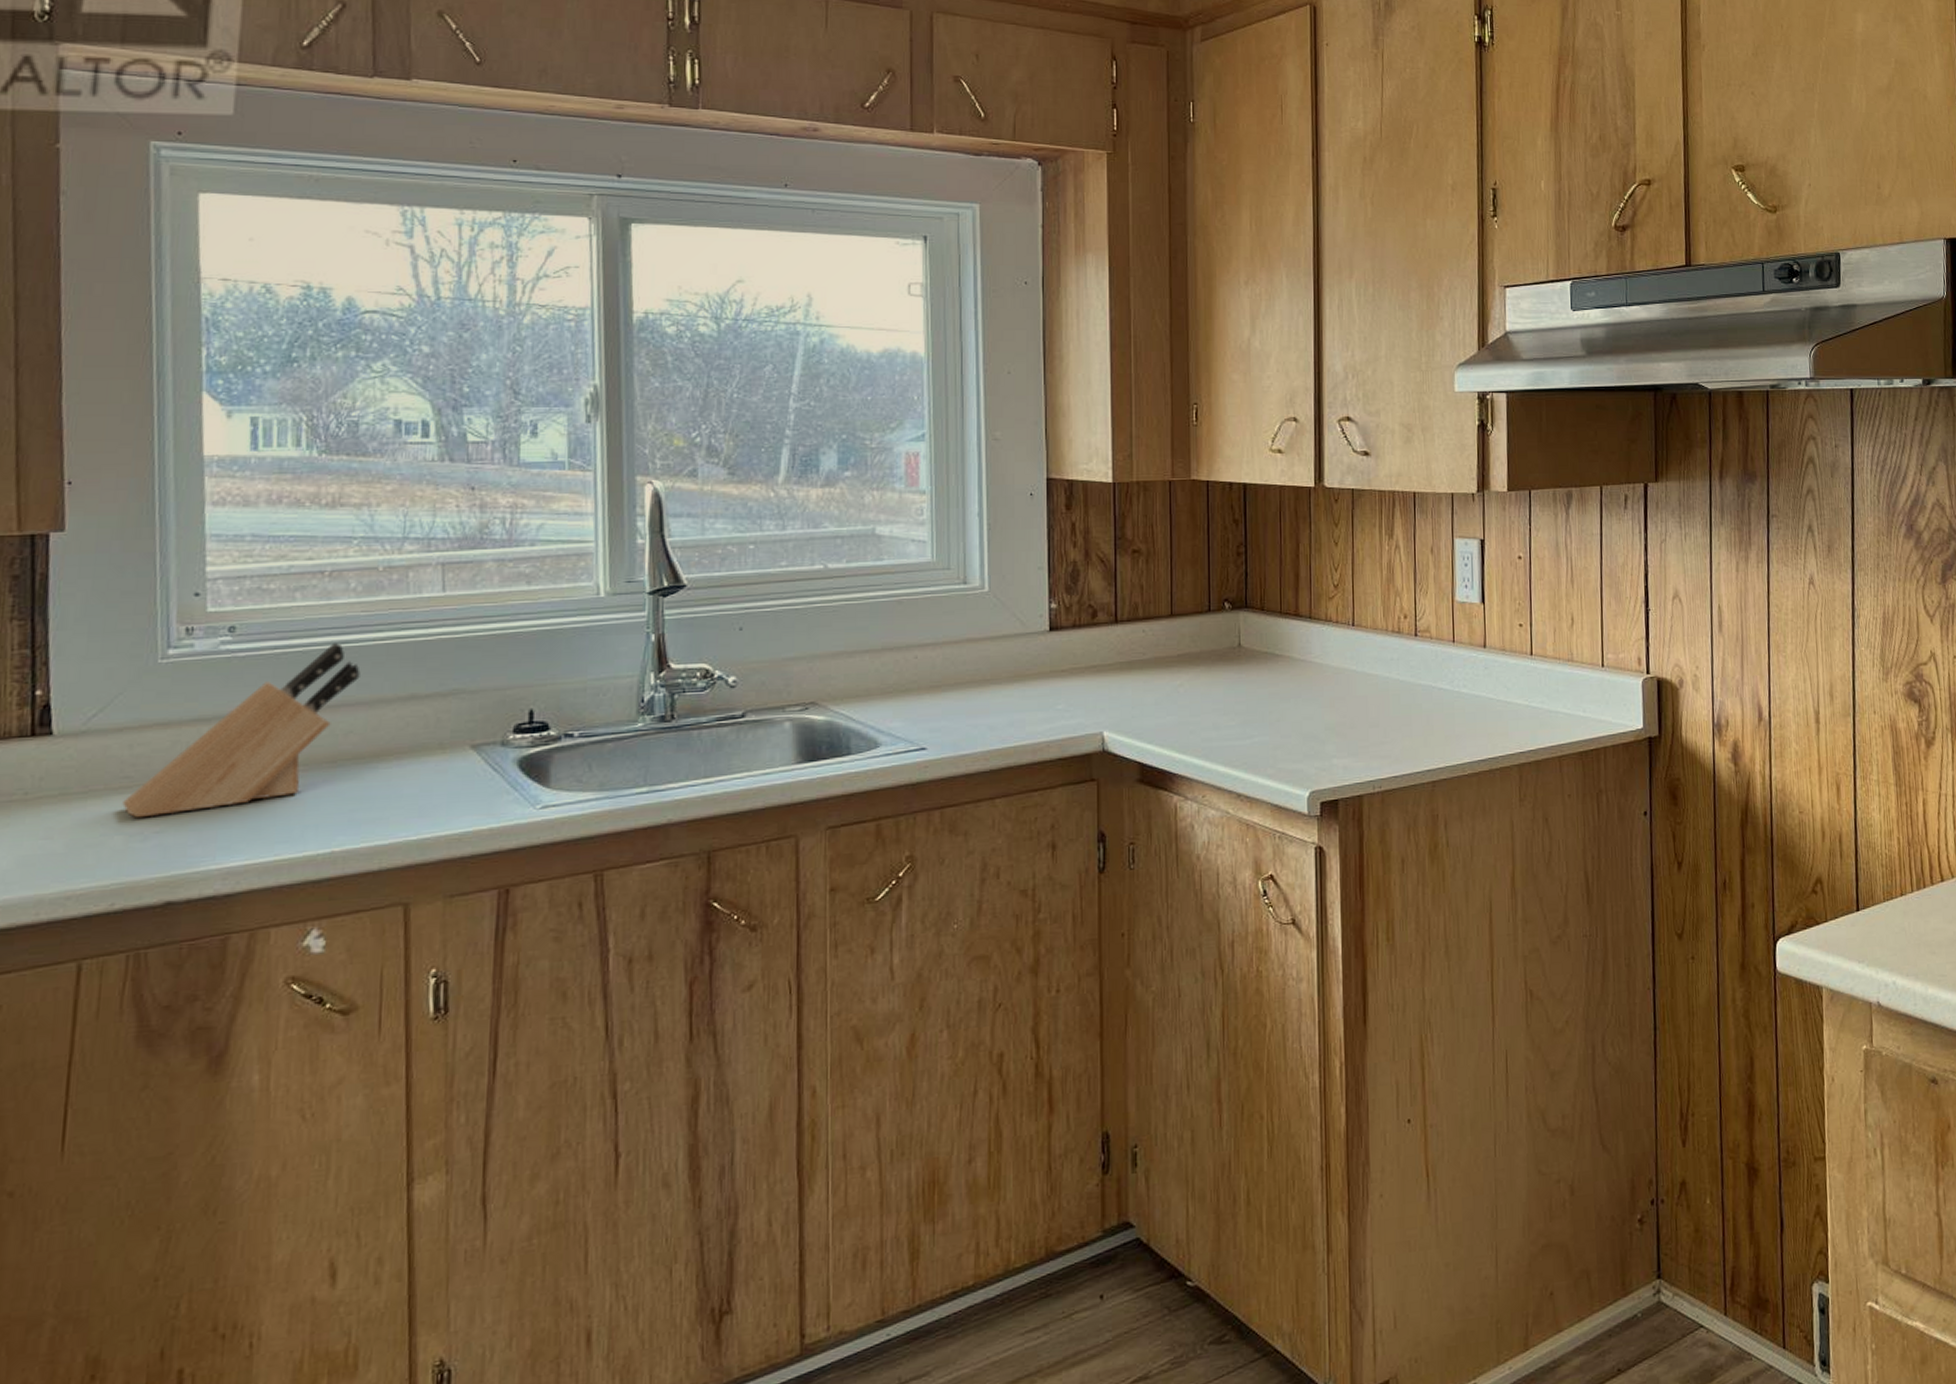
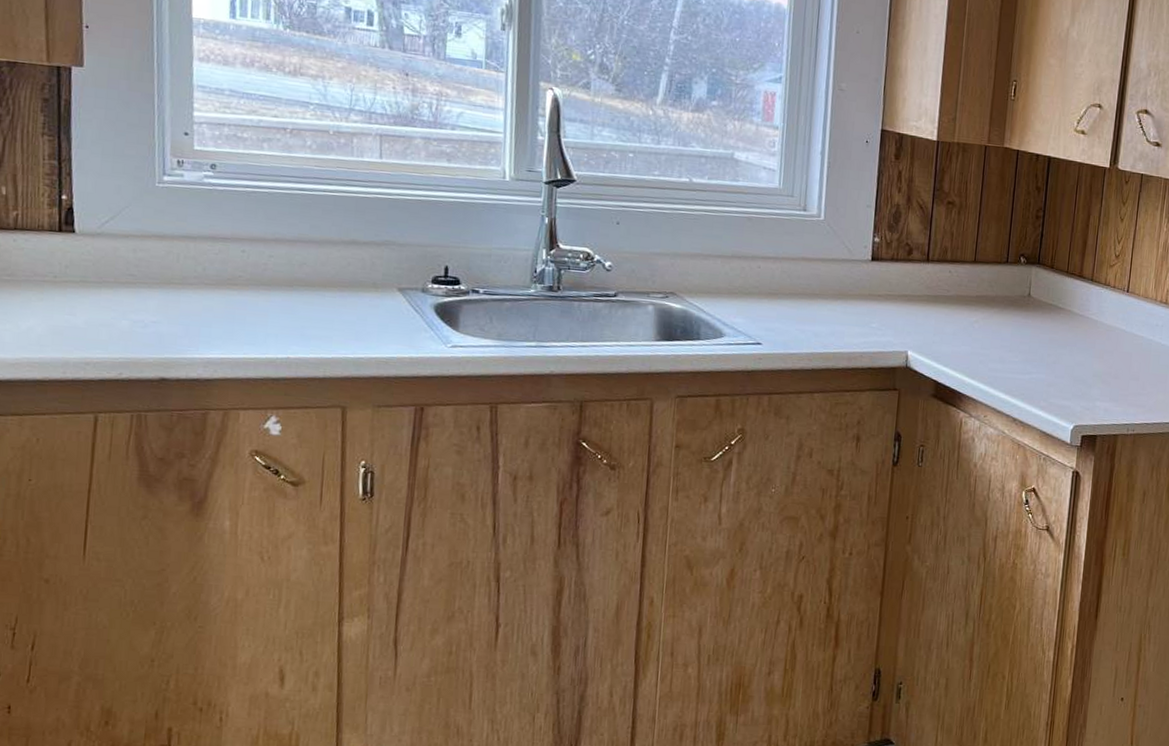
knife block: present [122,643,361,818] -> none [128,189,313,310]

